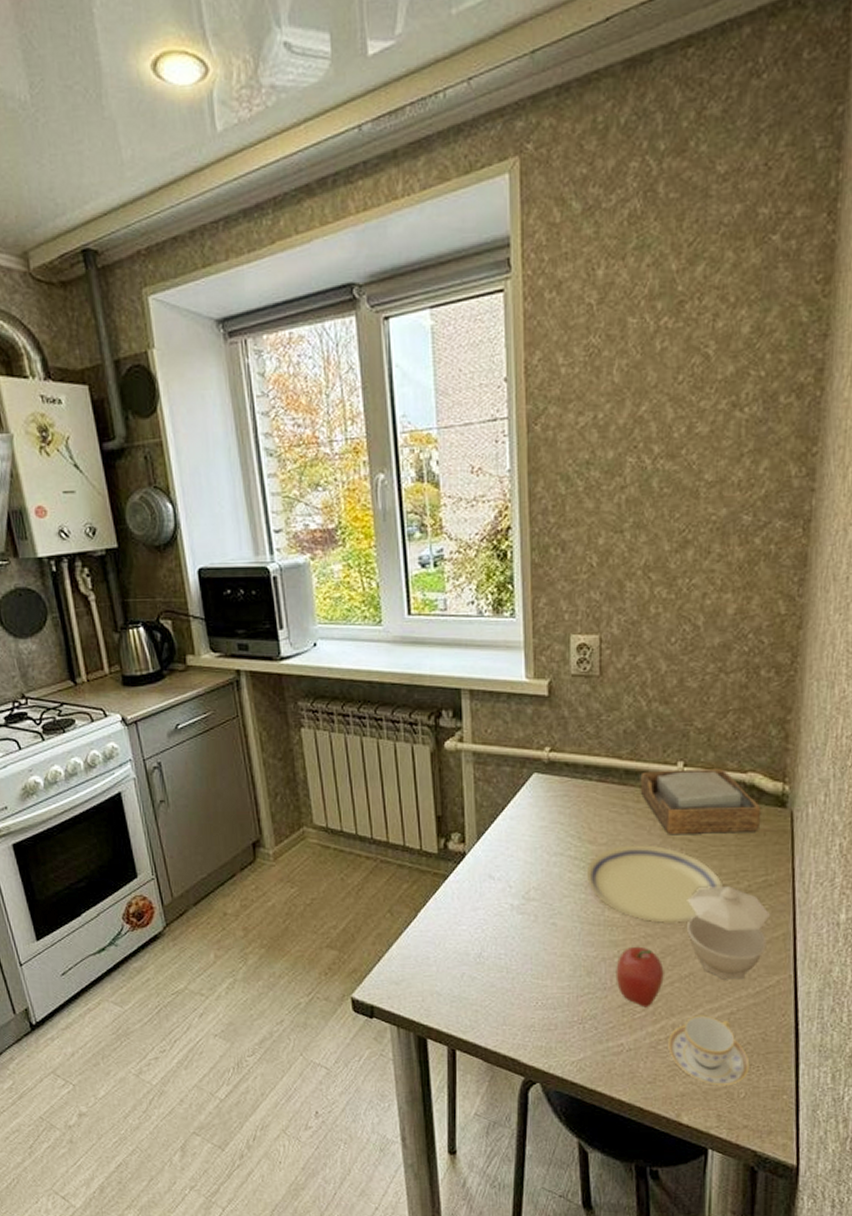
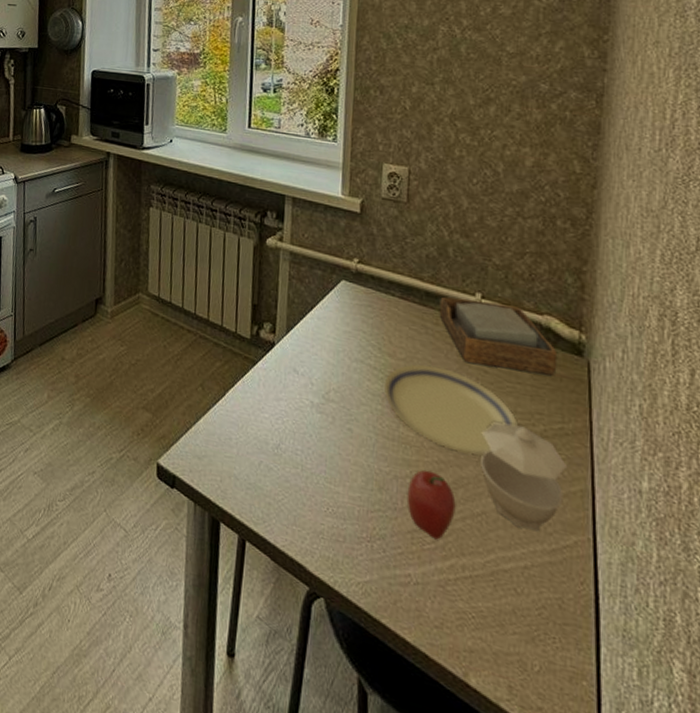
teacup: present [668,1015,750,1086] -> none [457,560,545,653]

